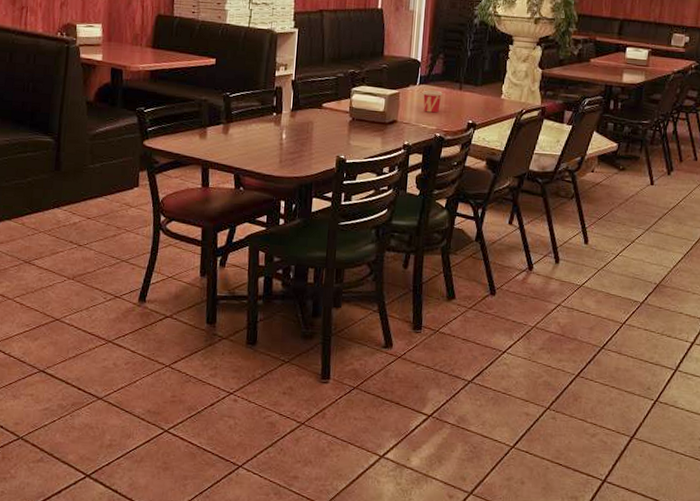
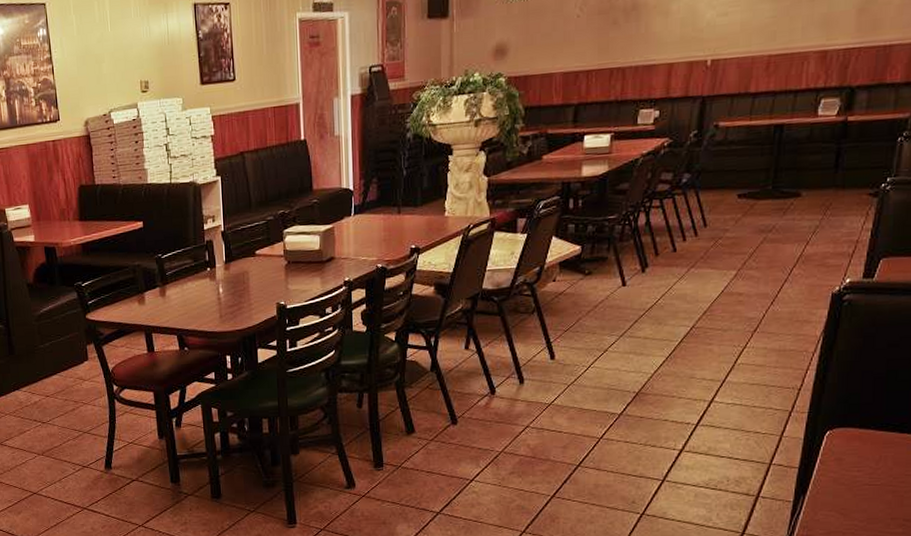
cup: present [422,90,443,113] -> none [358,218,380,244]

